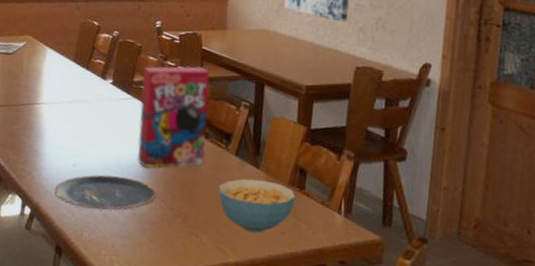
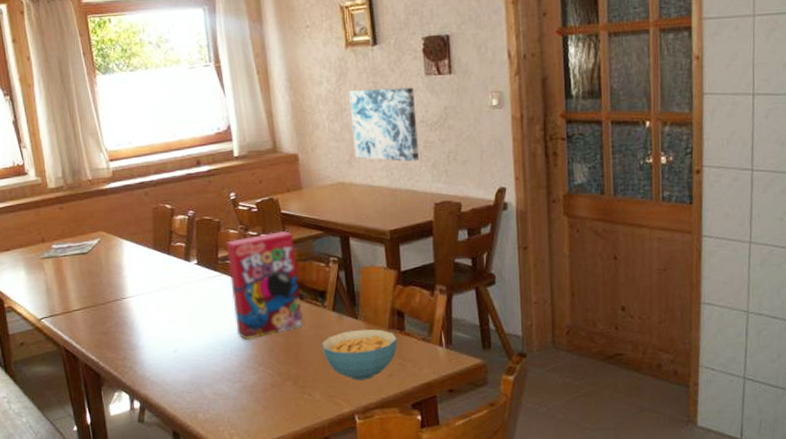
plate: present [54,174,156,210] -> none [159,352,262,390]

